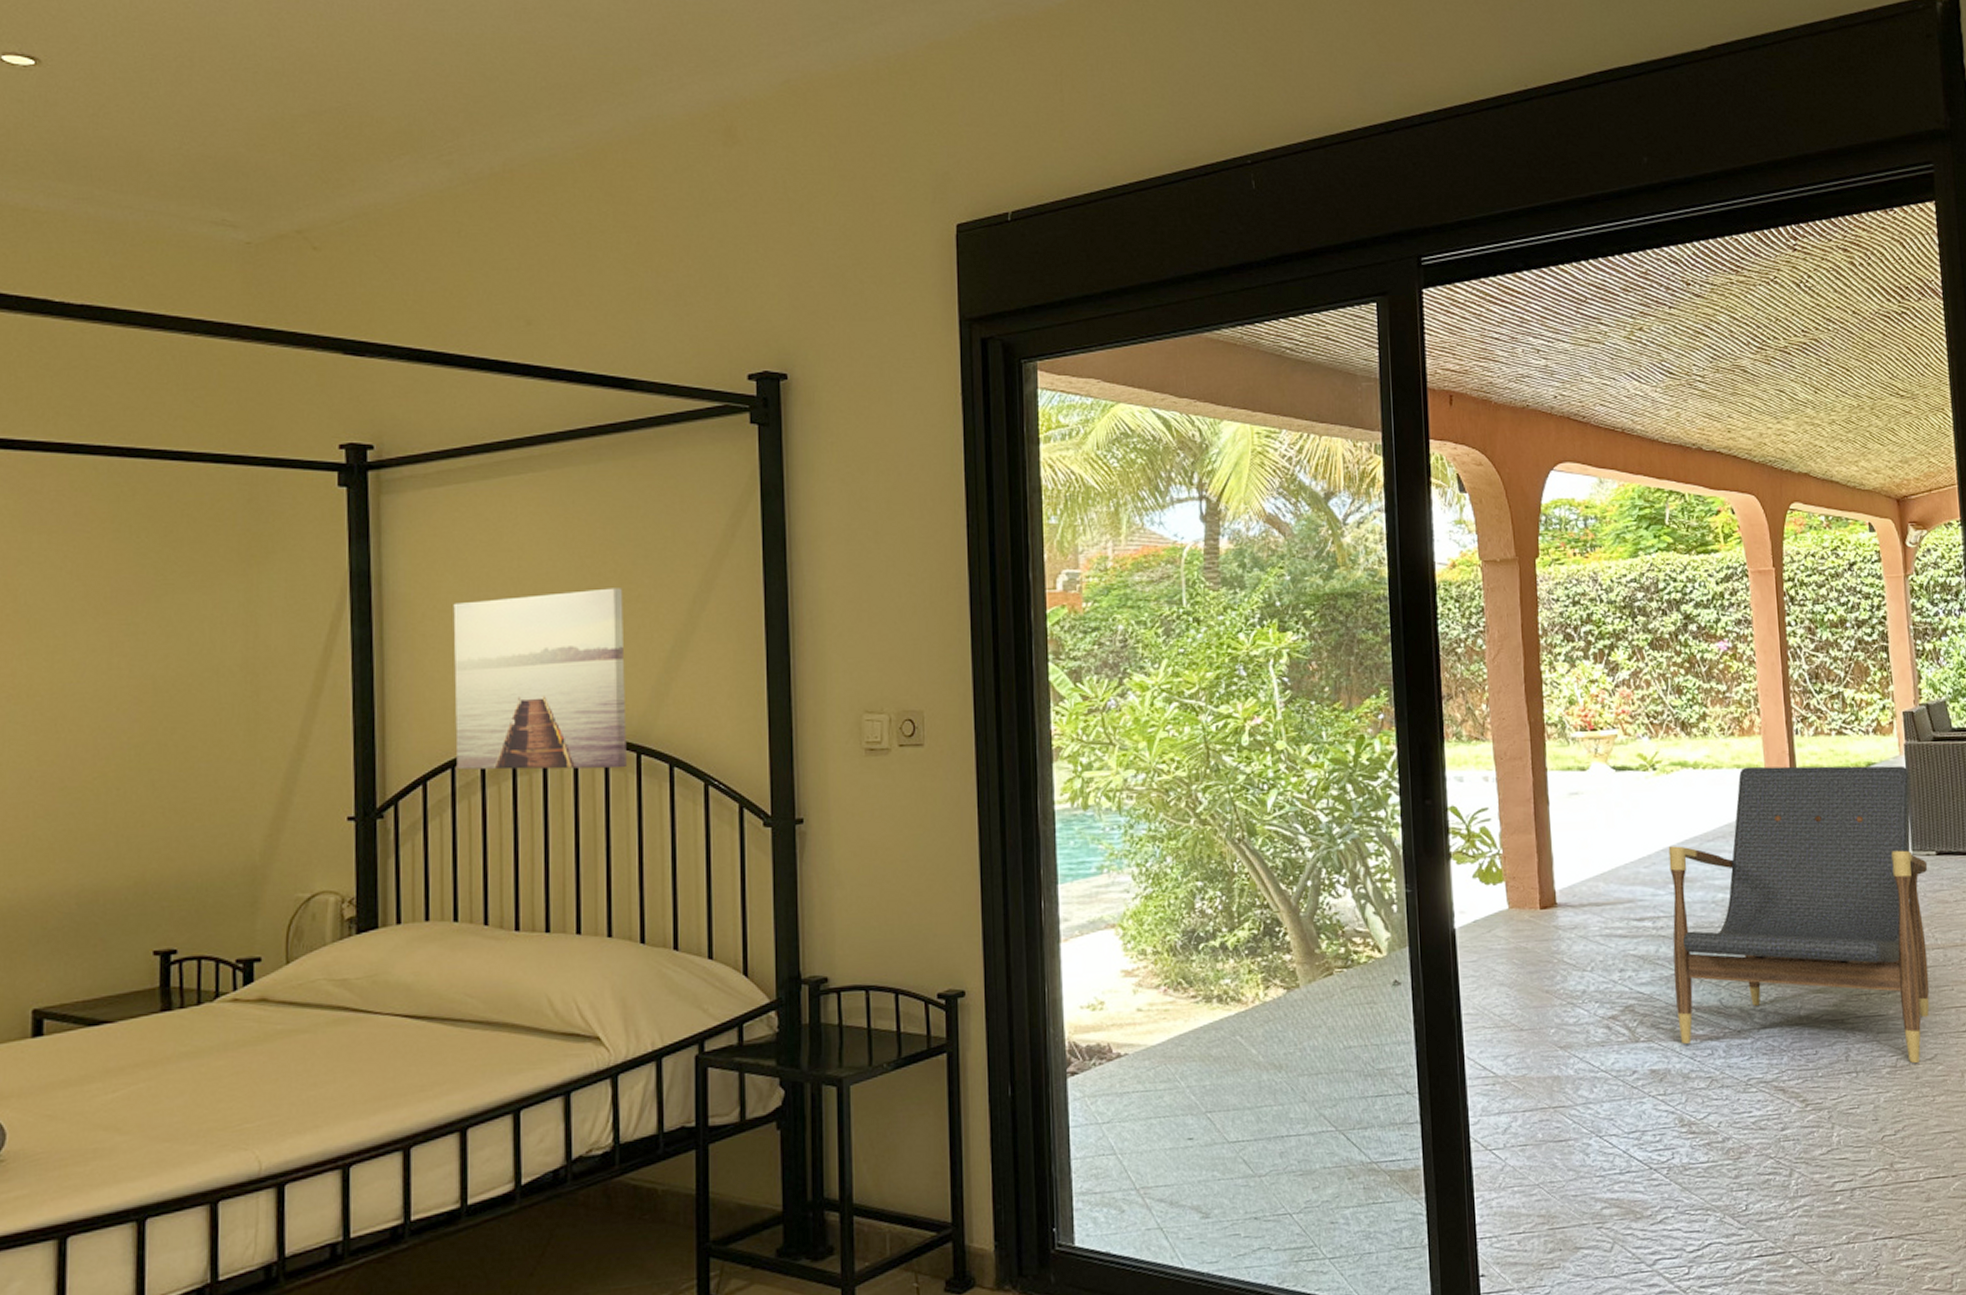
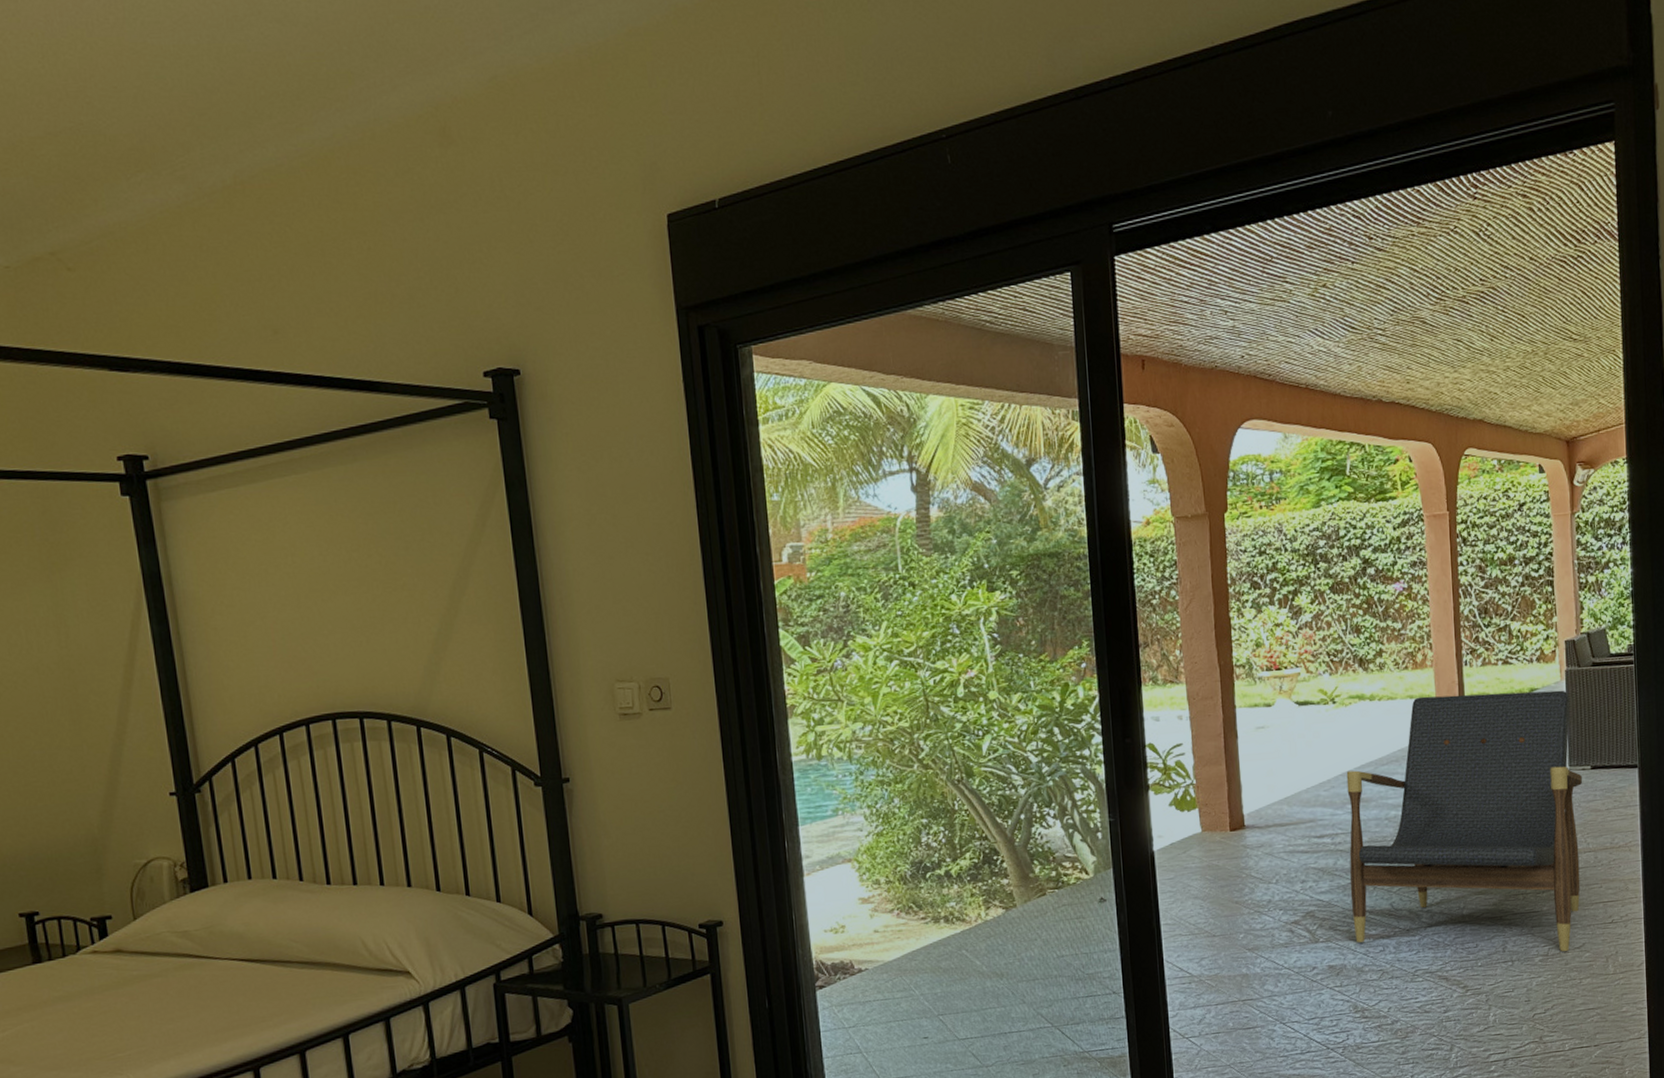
wall art: present [453,588,627,770] -> none [238,578,409,748]

